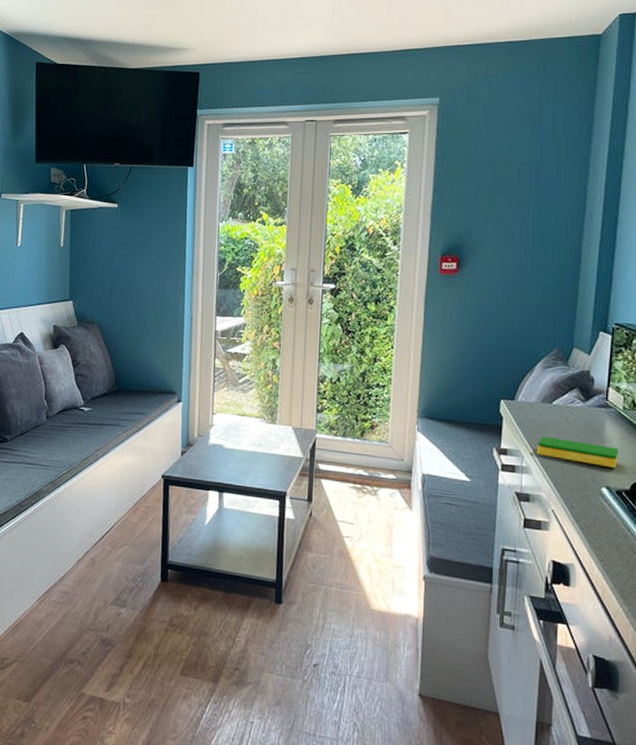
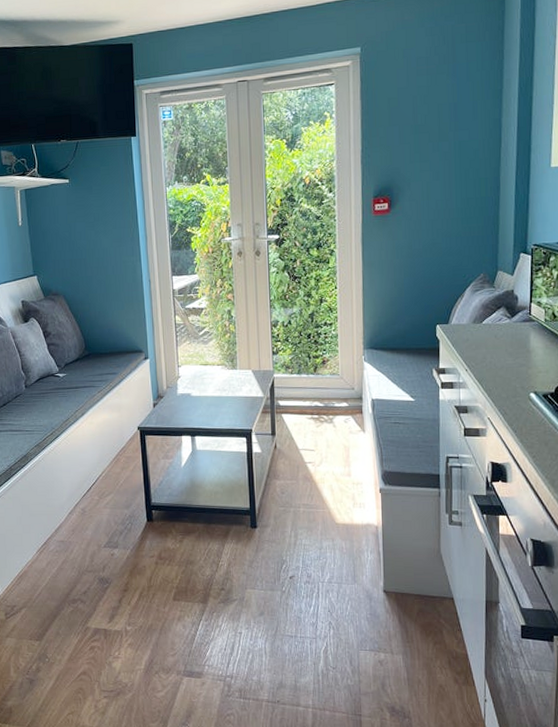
dish sponge: present [536,436,619,469] -> none [471,353,544,375]

